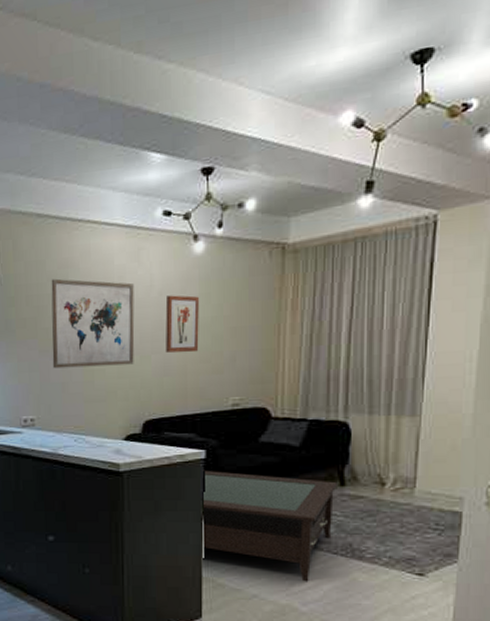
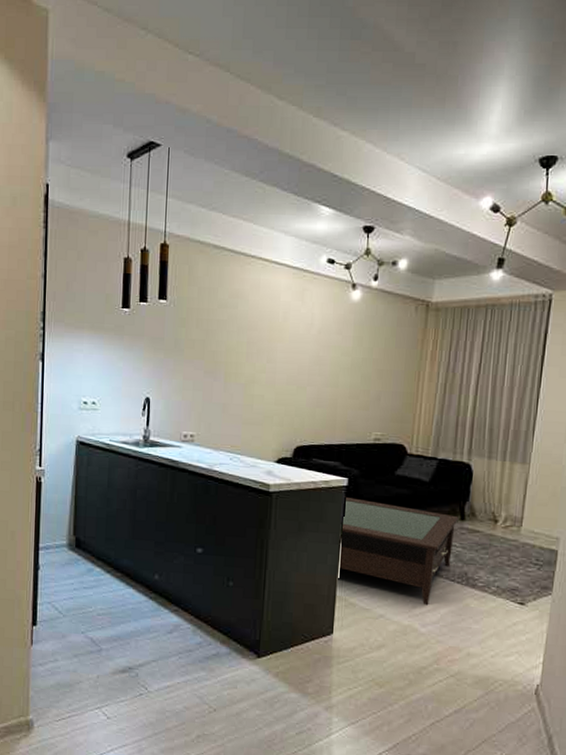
wall art: present [51,278,135,369] -> none [216,306,296,394]
wall art: present [165,295,199,353] -> none [320,334,353,389]

